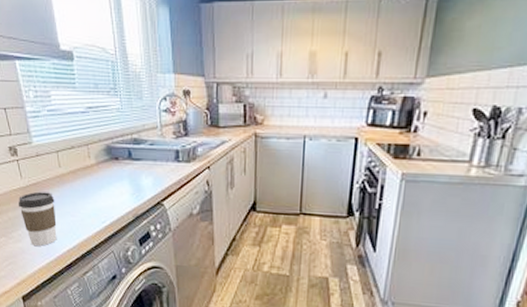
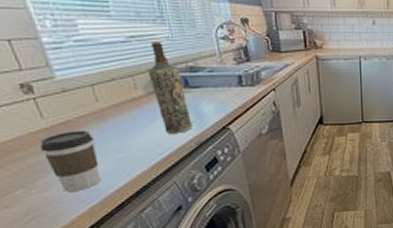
bottle: none [99,112,133,204] -> present [147,41,194,134]

